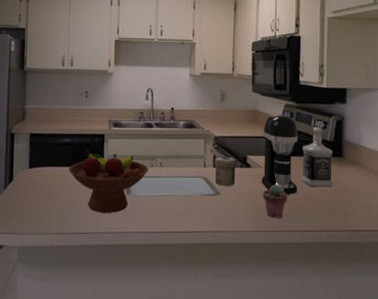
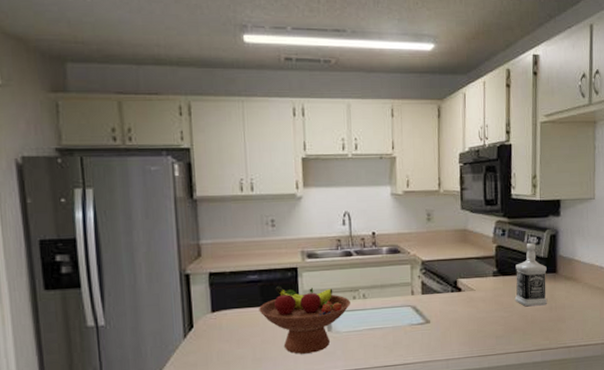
jar: present [214,156,236,186] -> none [423,281,447,313]
coffee maker: present [262,115,298,194] -> none [474,232,512,316]
potted succulent: present [263,184,288,219] -> none [475,306,502,343]

